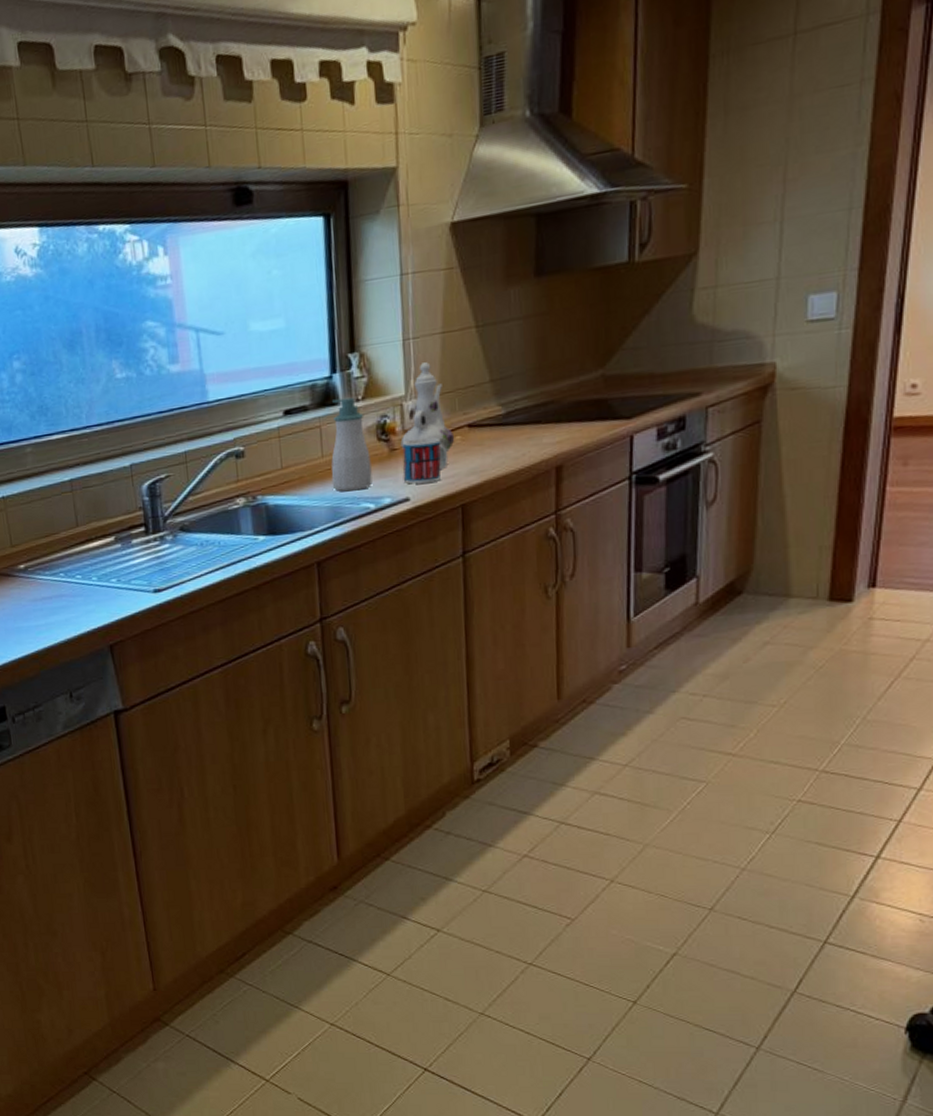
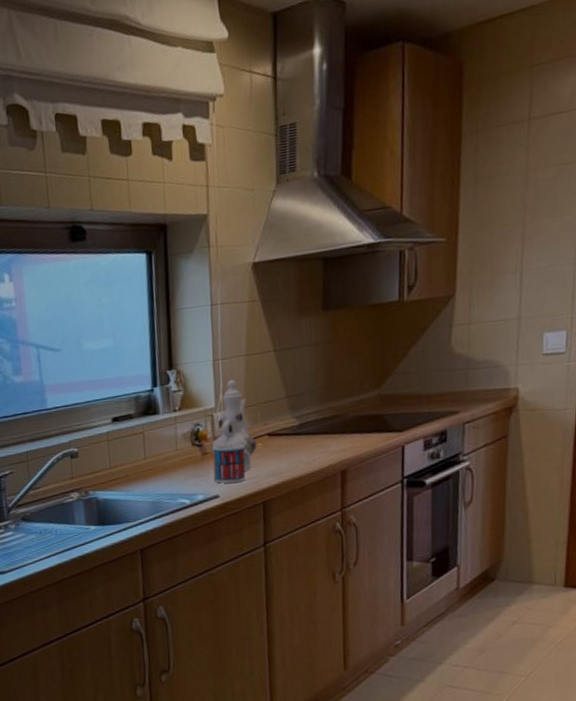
soap bottle: present [331,397,372,492] -> none [152,408,188,489]

